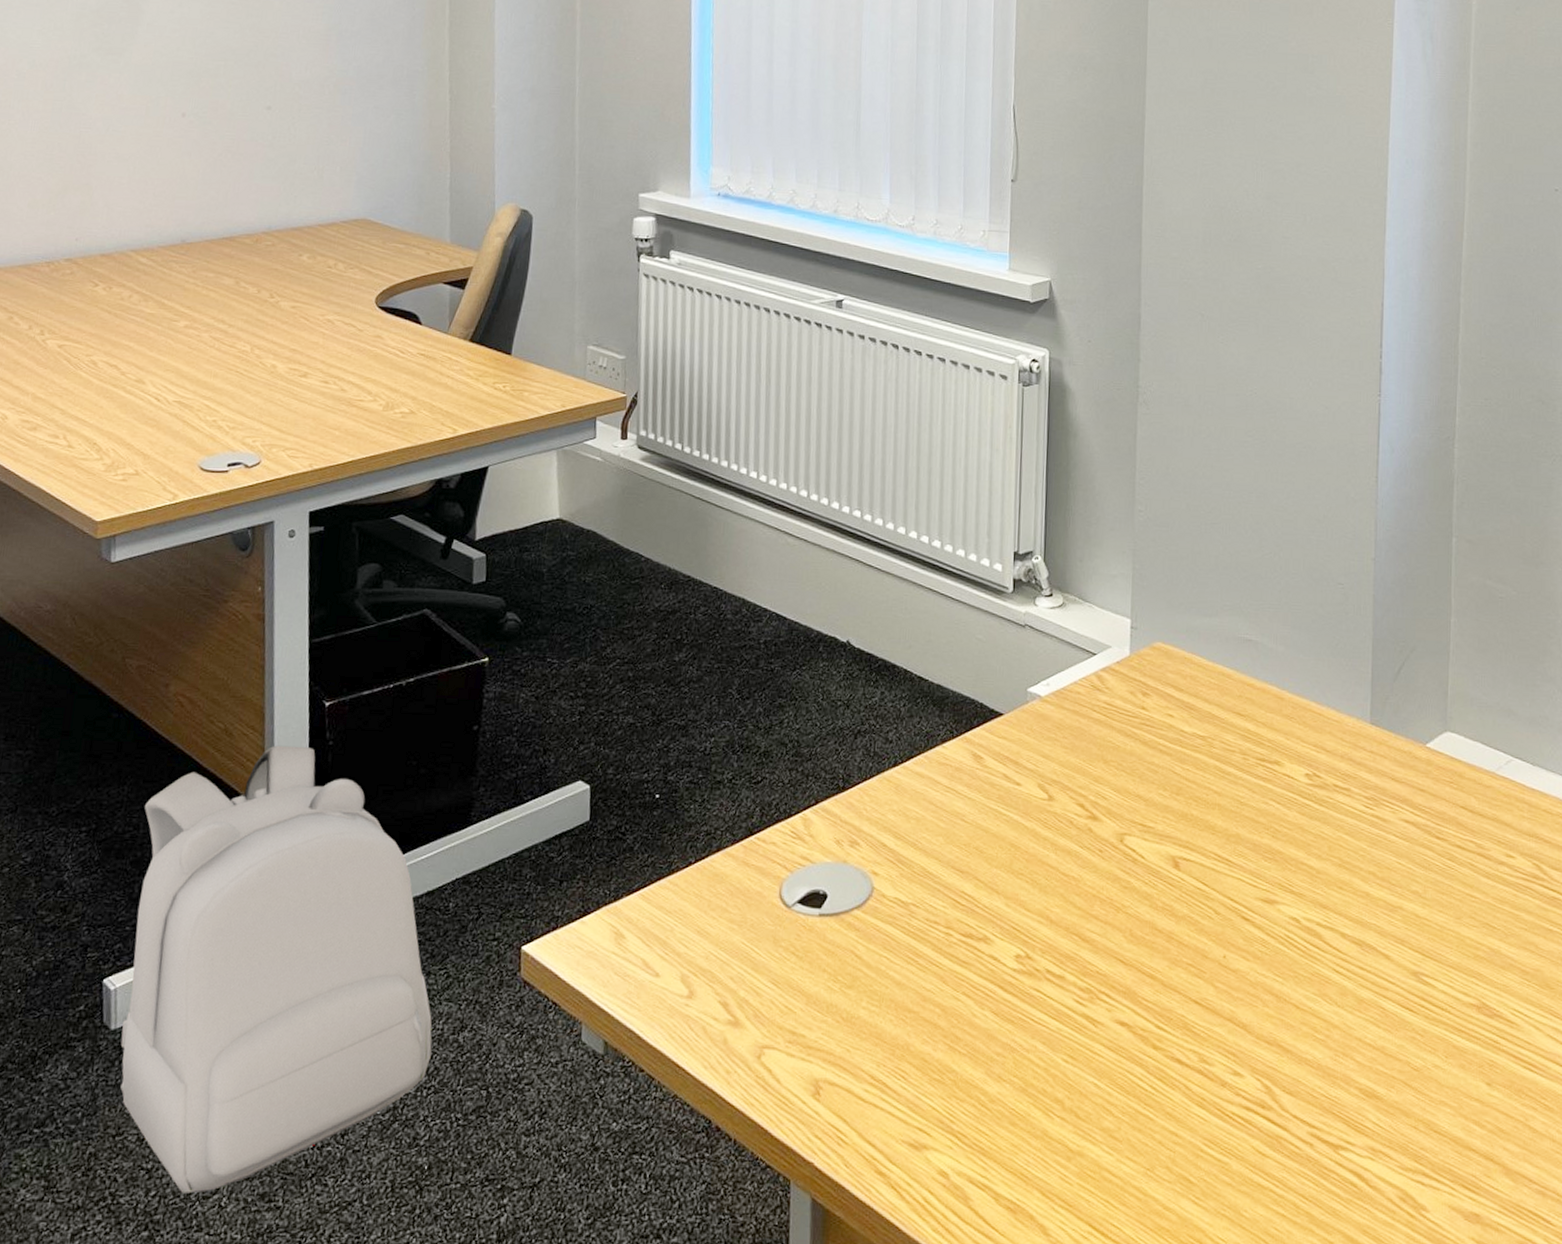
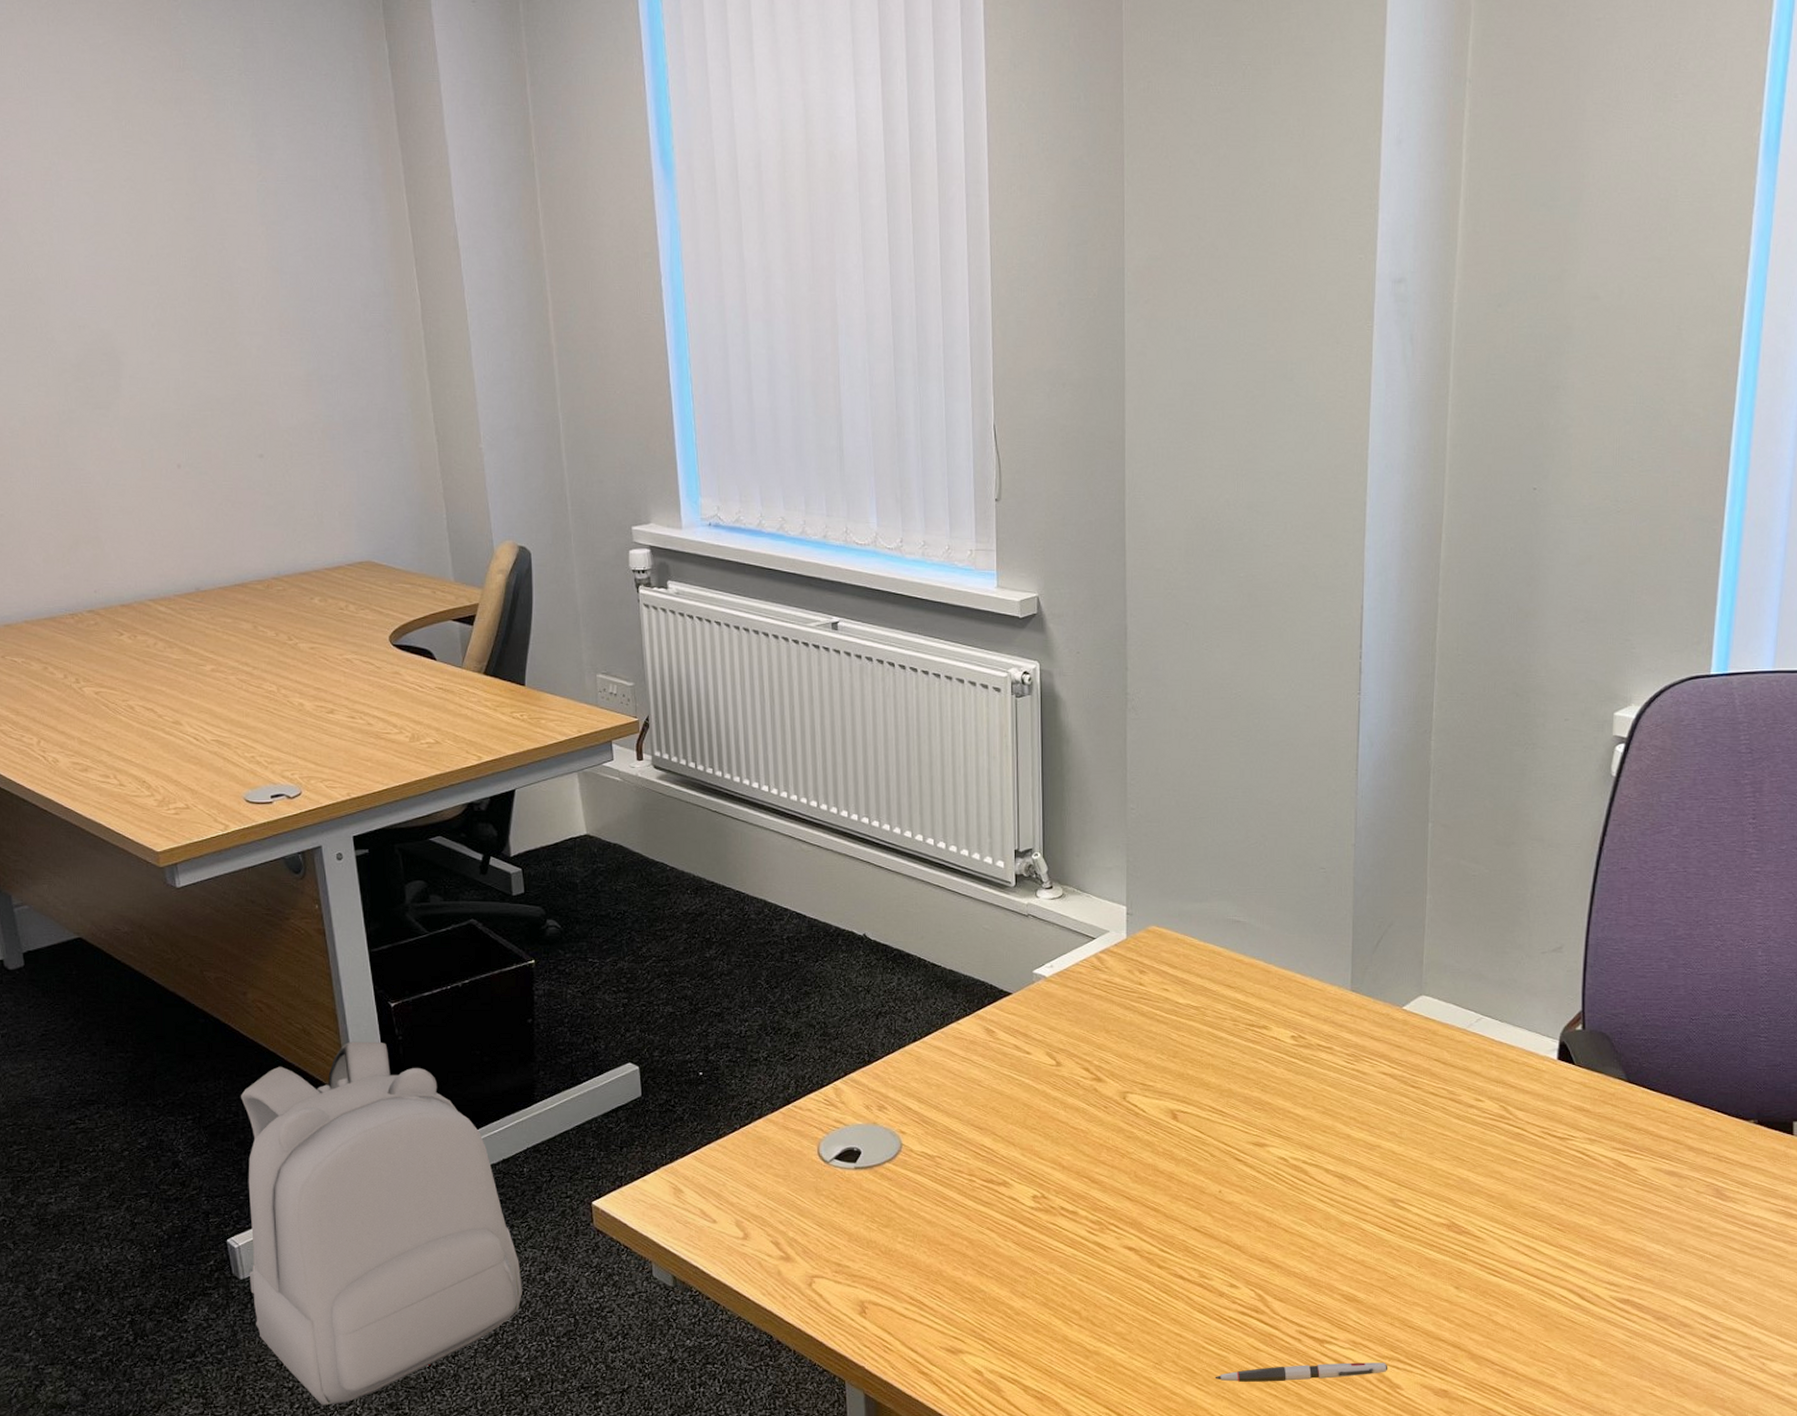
pen: none [1214,1175,1412,1198] -> present [1214,1362,1388,1382]

